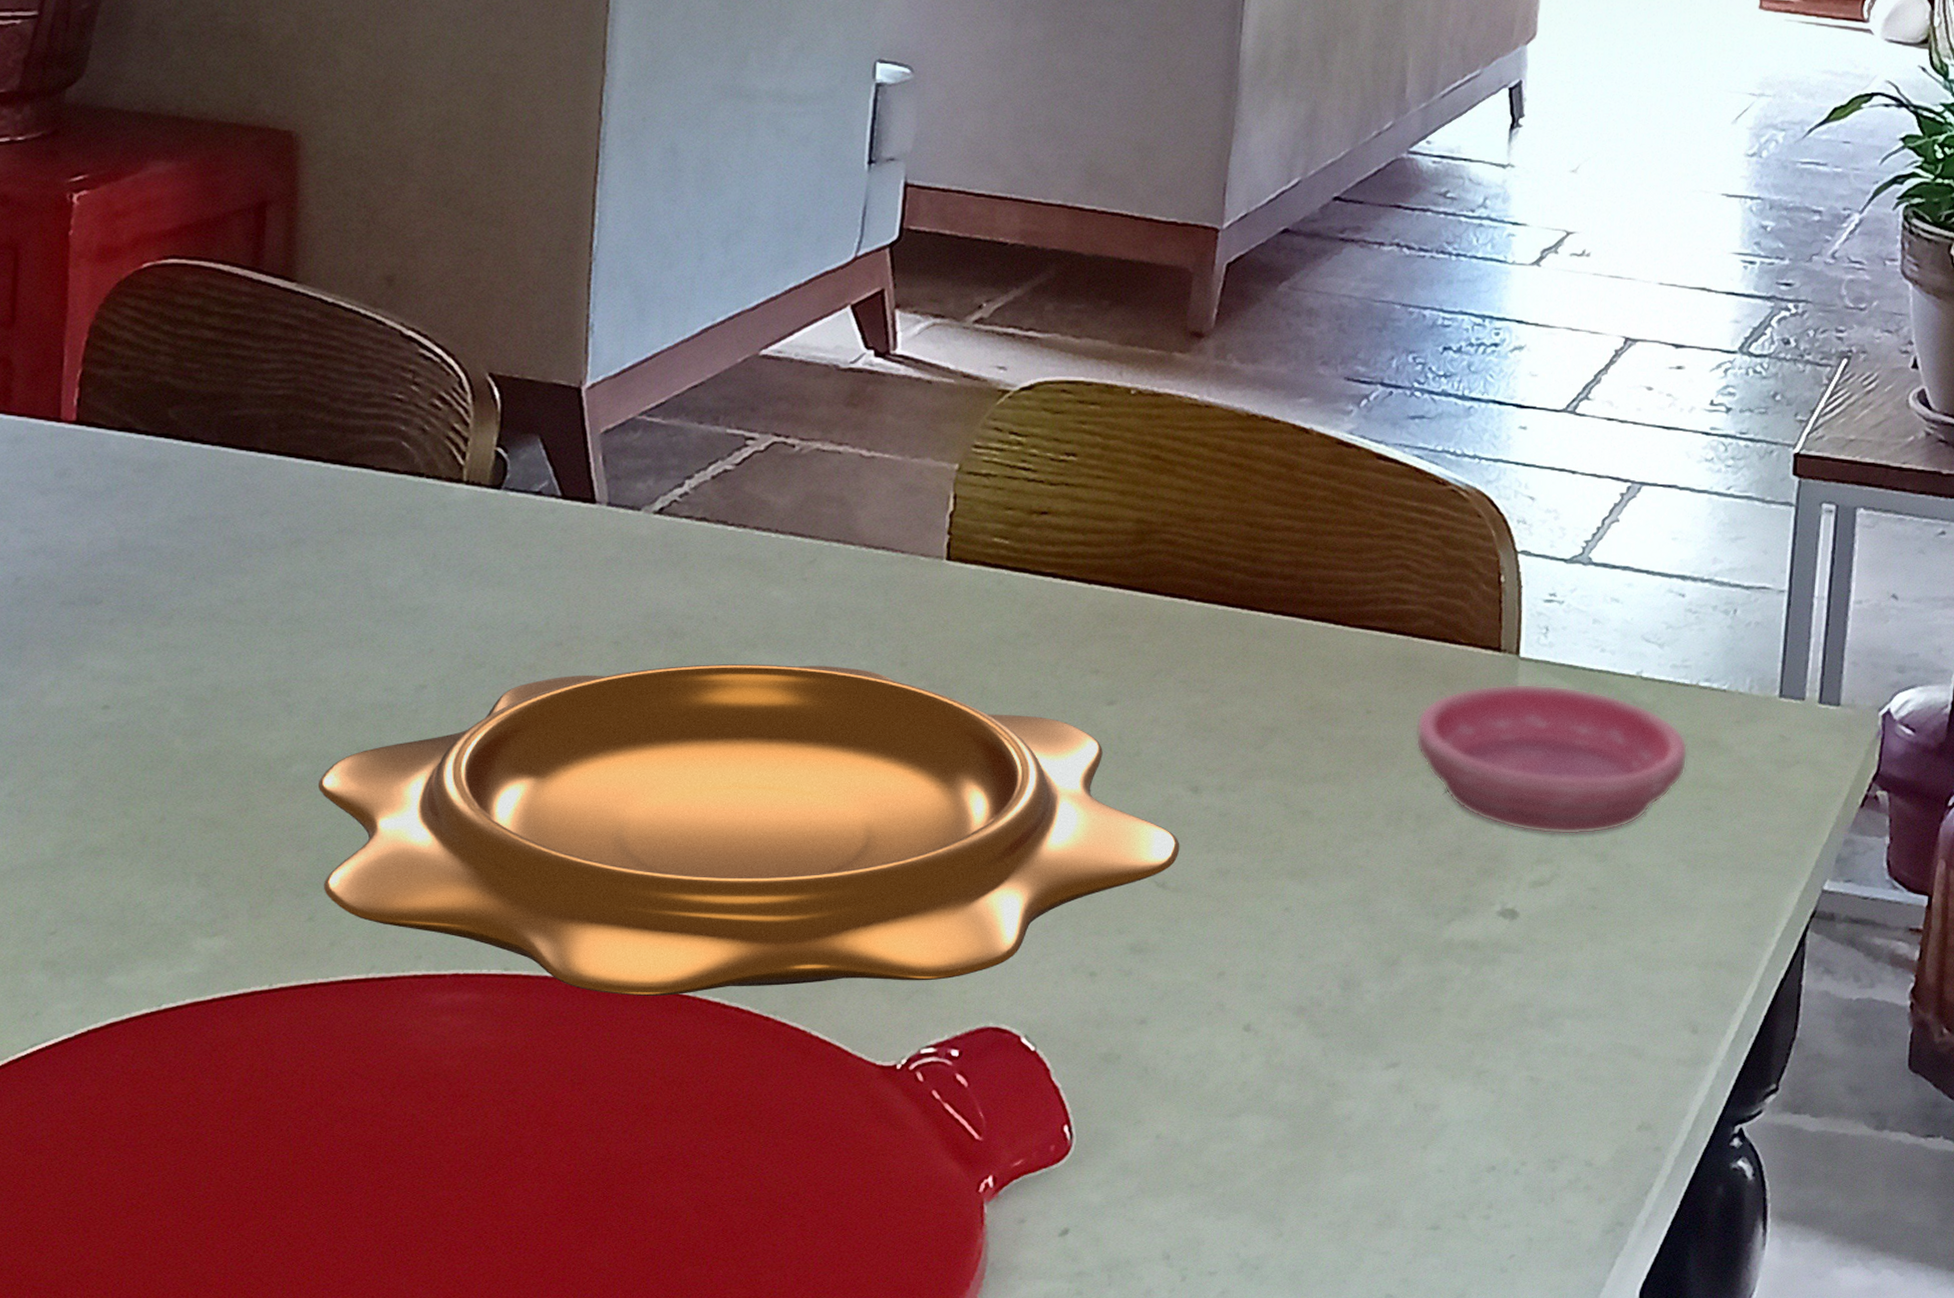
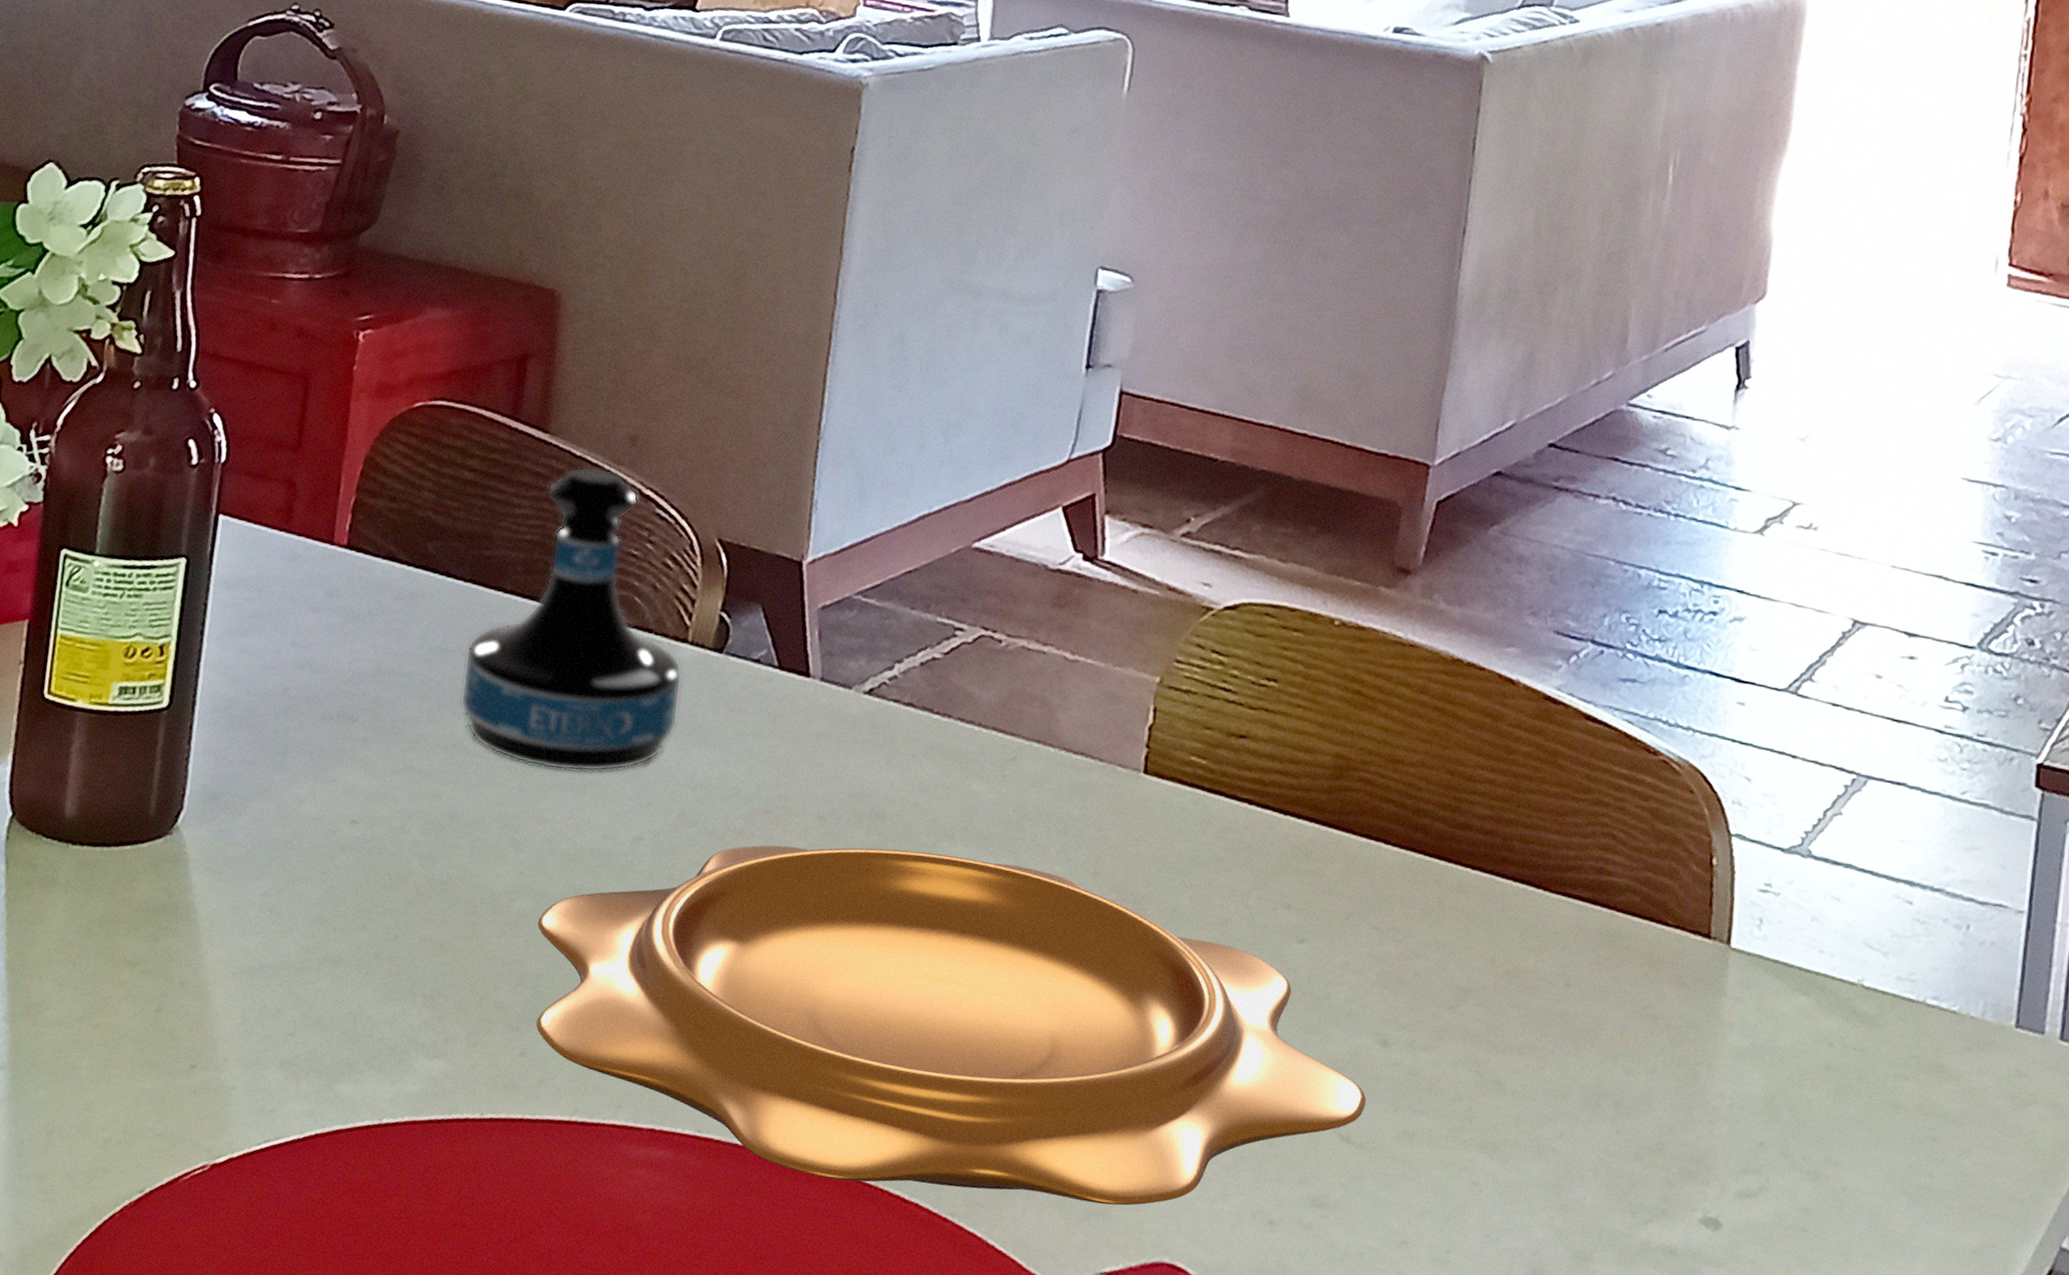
tequila bottle: none [217,312,459,628] -> present [460,466,682,772]
saucer: present [1415,683,1688,835] -> none [1616,973,1913,1150]

